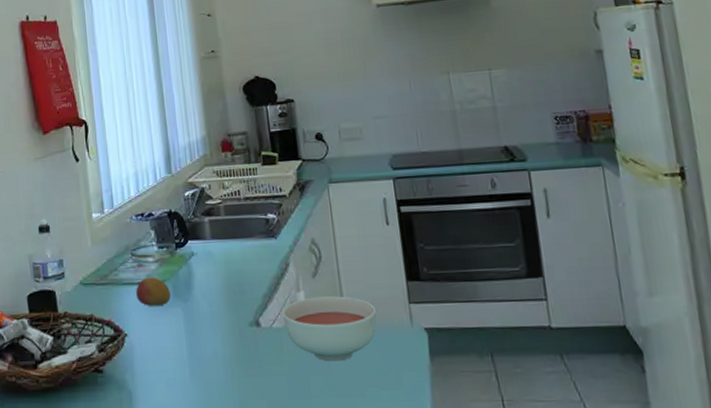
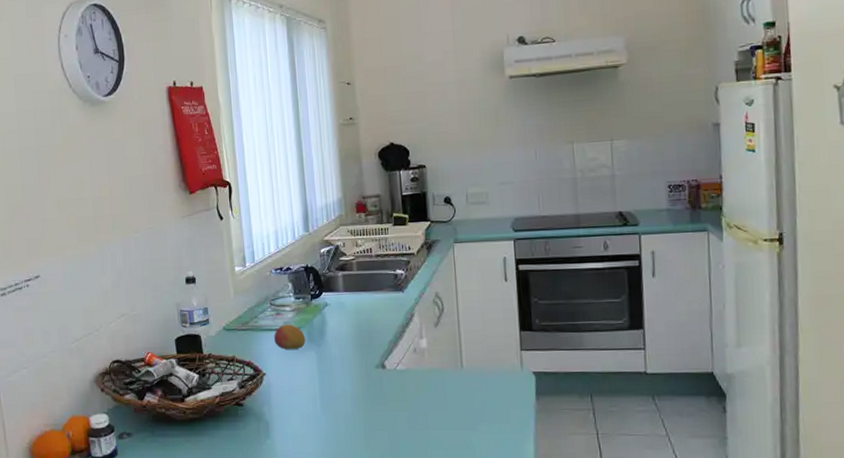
bowl: present [282,296,377,361] -> none [406,343,491,399]

